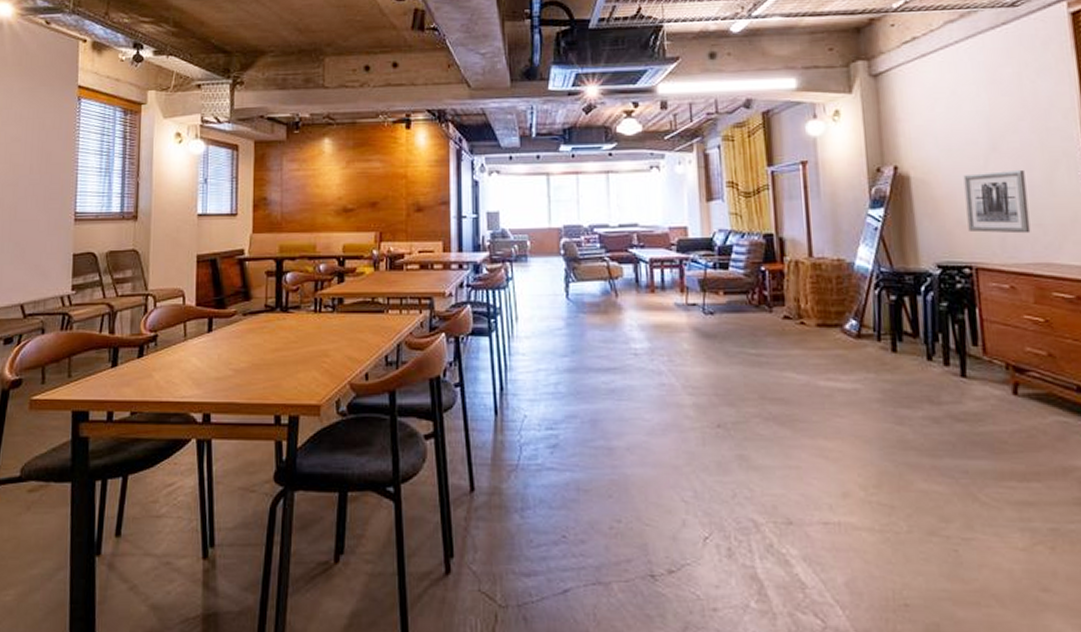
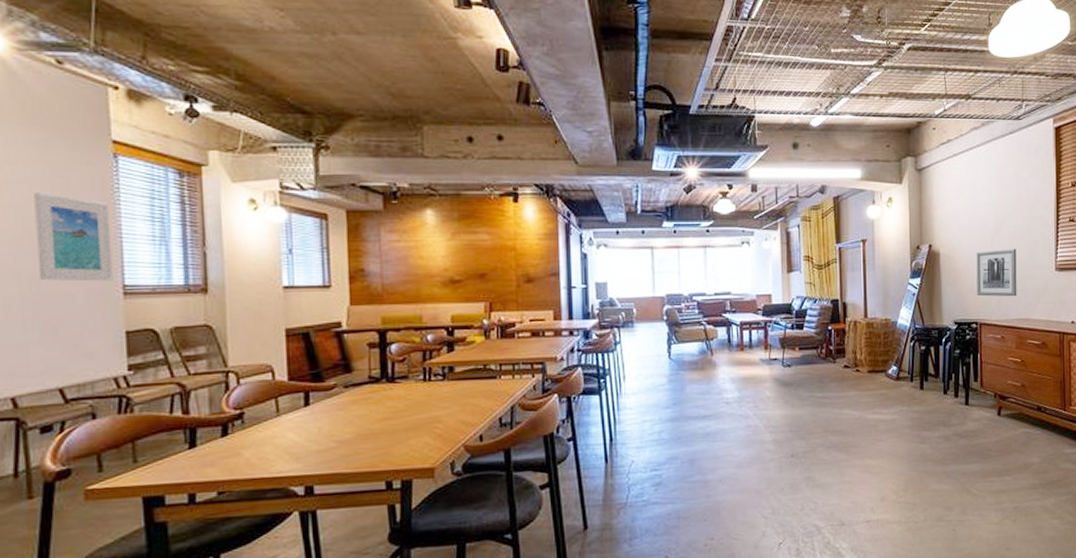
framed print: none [17,132,71,209] -> present [34,192,114,282]

